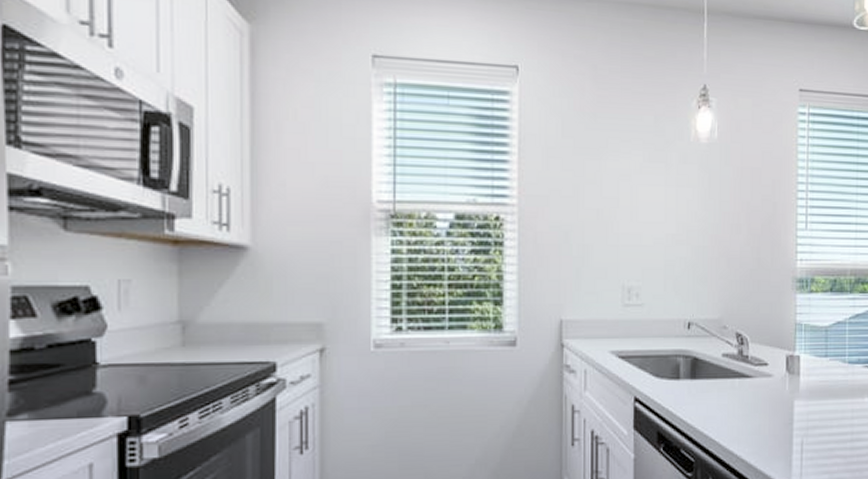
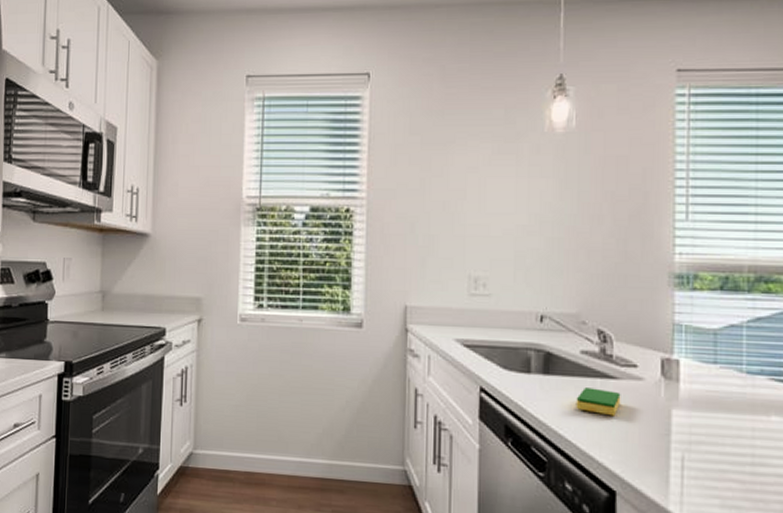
dish sponge: none [718,388,755,412] -> present [576,388,621,416]

